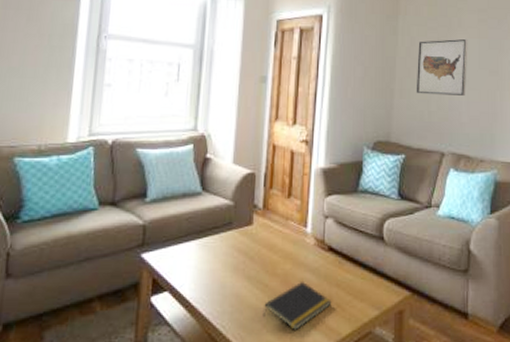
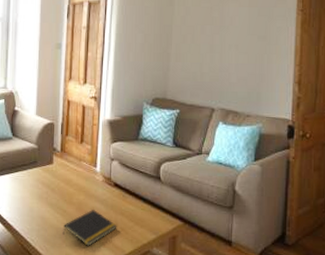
wall art: present [416,39,468,95] -> none [190,8,239,59]

